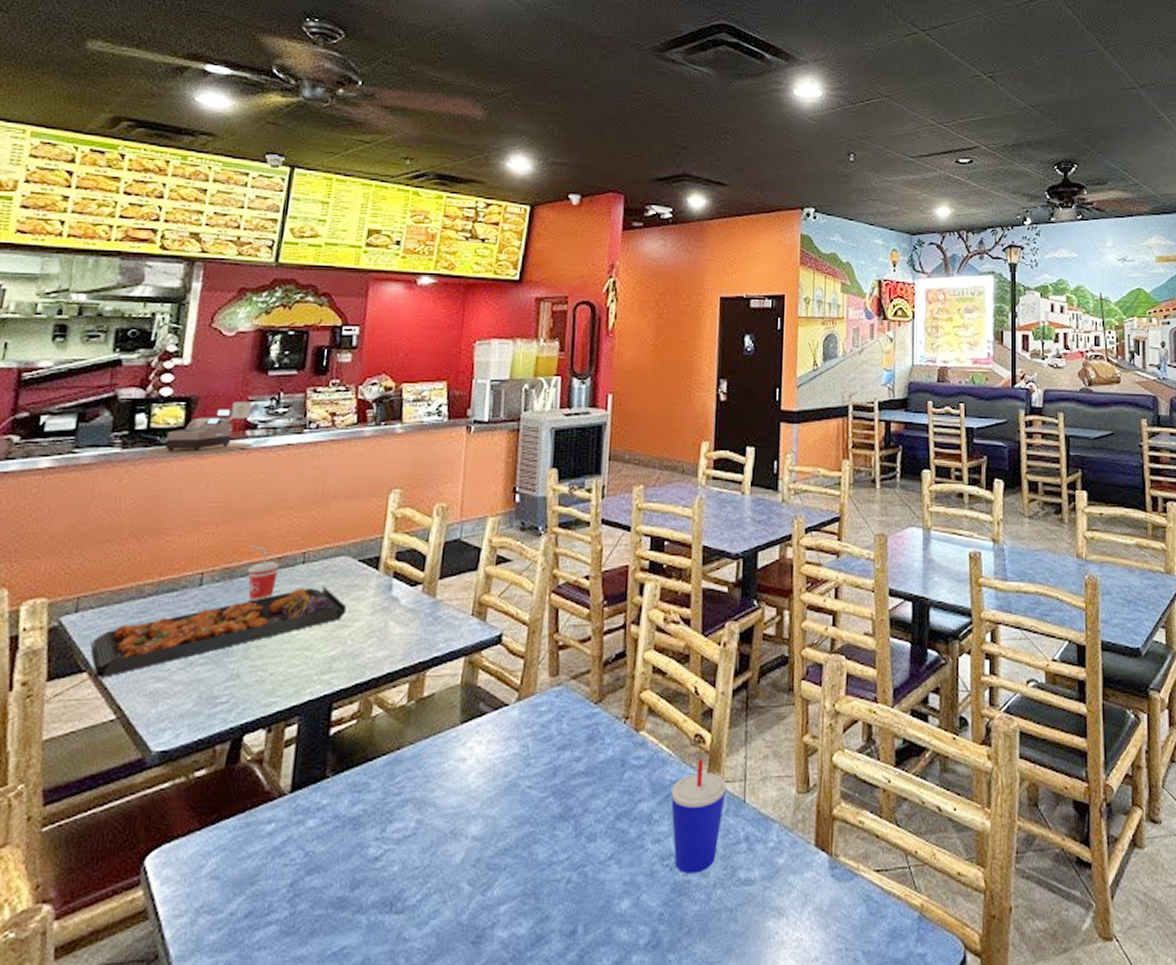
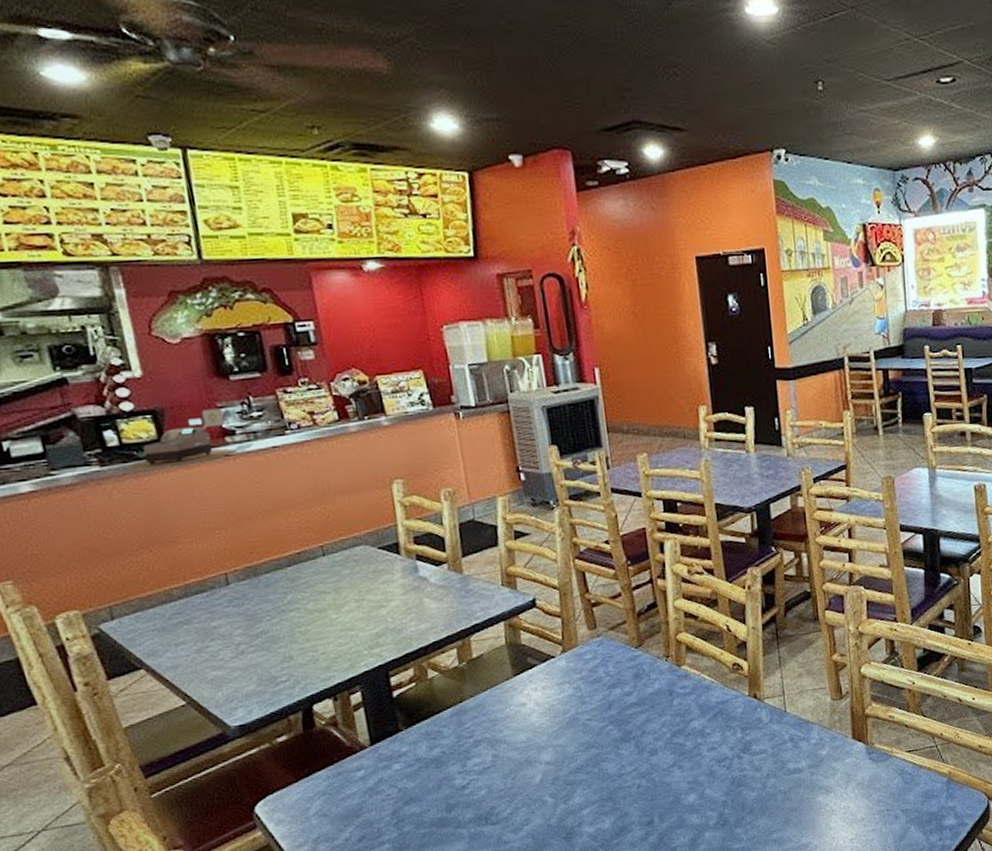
food tray: present [89,585,347,677] -> none [136,573,379,672]
beverage cup: present [247,544,281,603] -> none [263,543,303,595]
beverage cup: present [670,759,727,874] -> none [718,683,768,770]

